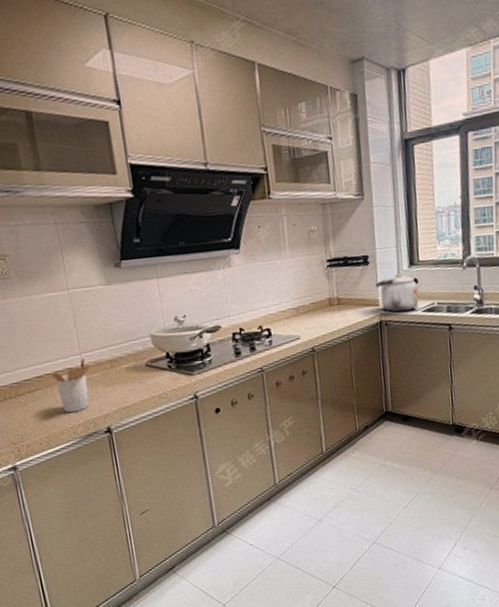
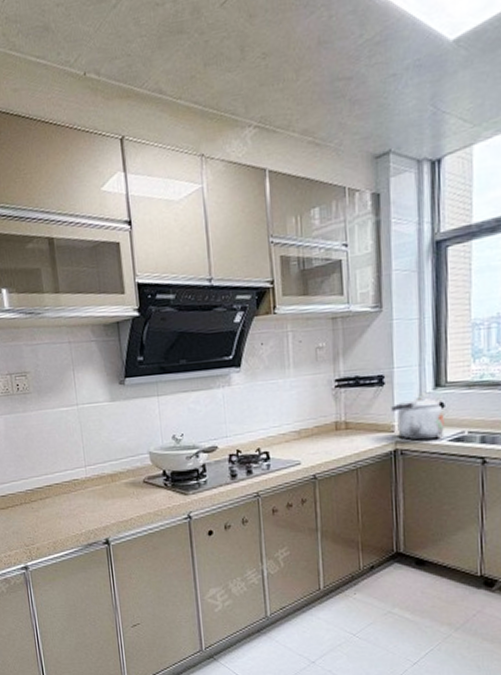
utensil holder: present [50,358,90,413] -> none [59,471,93,522]

